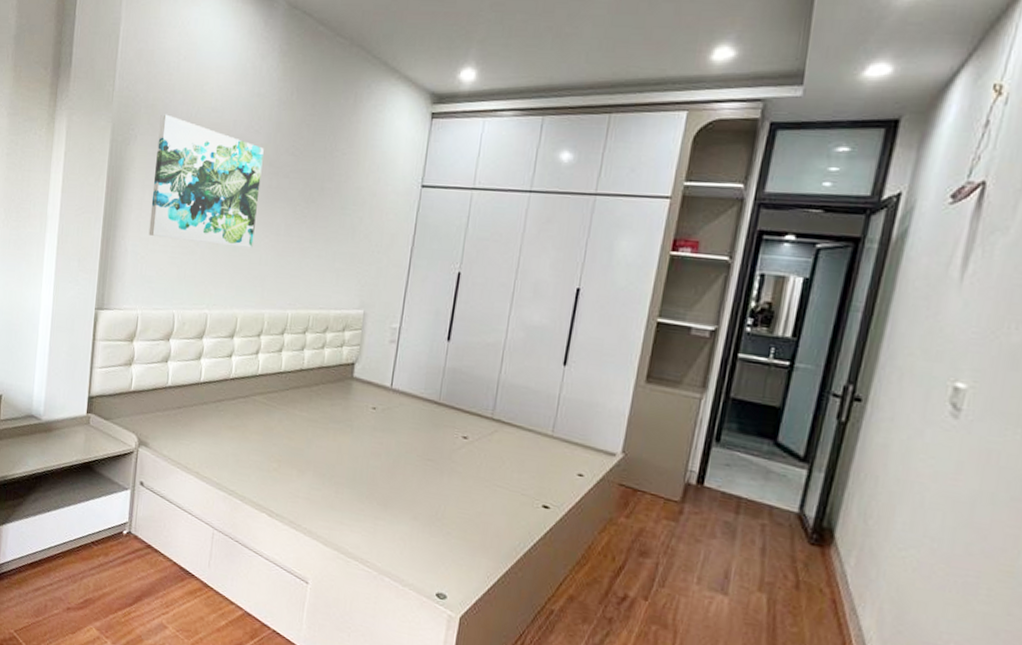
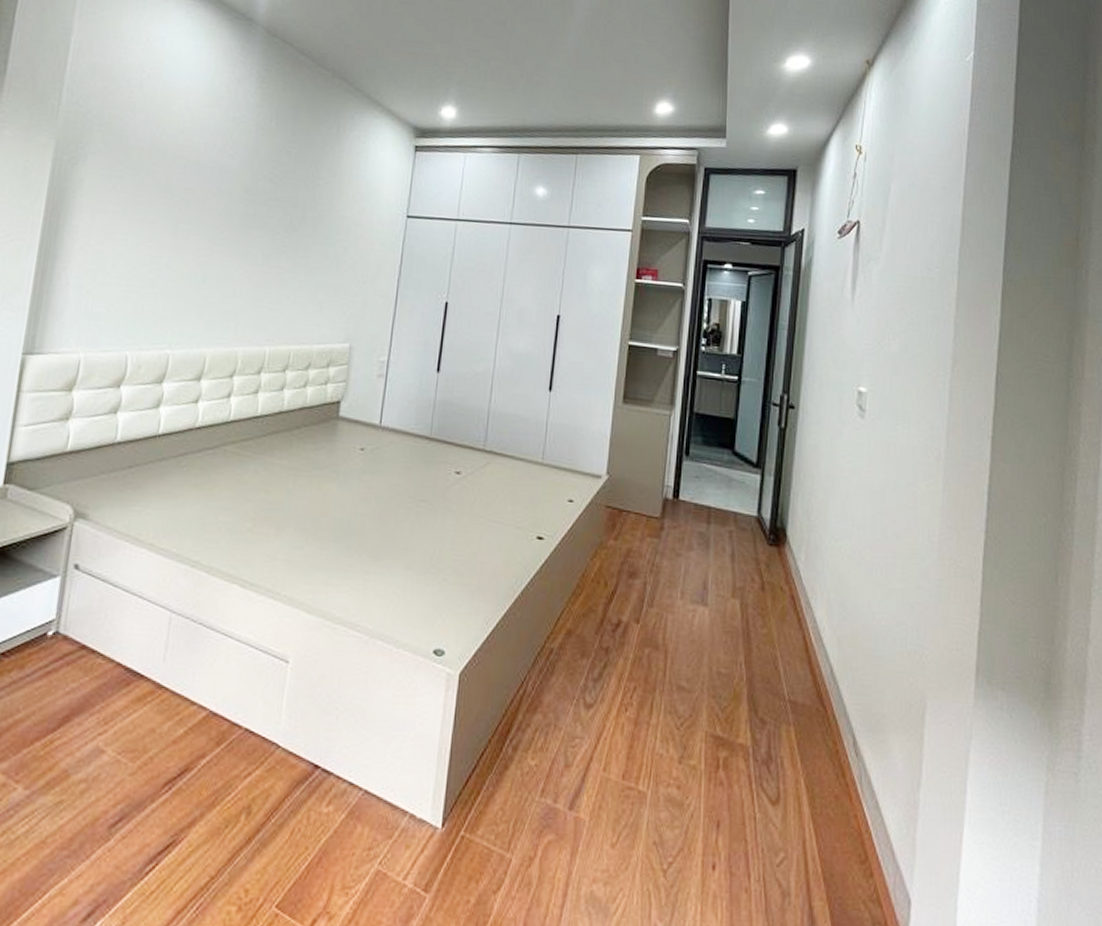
wall art: present [148,114,264,248] -> none [97,133,239,280]

